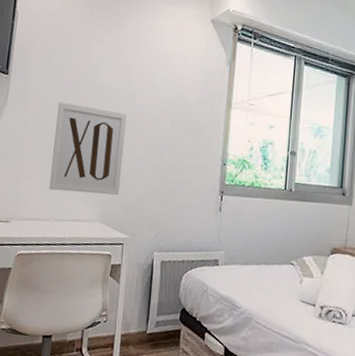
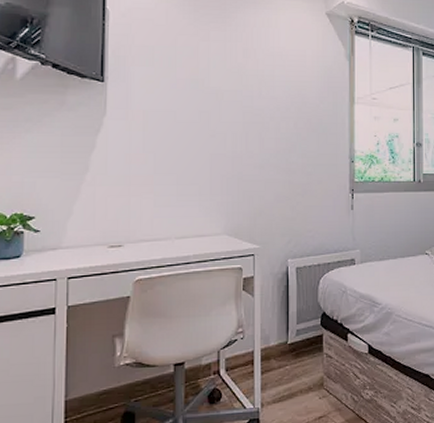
wall art: present [48,102,127,195] -> none [165,109,245,206]

